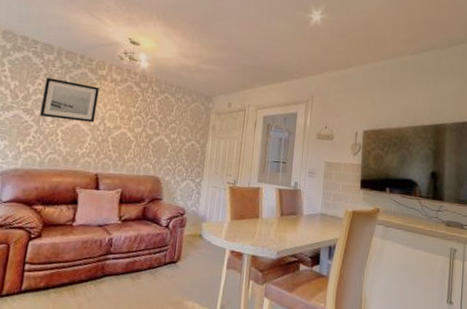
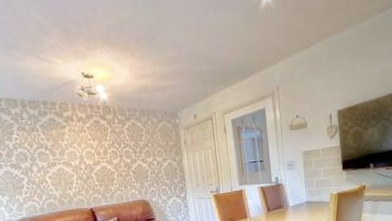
wall art: present [40,77,100,123] -> none [20,129,75,169]

